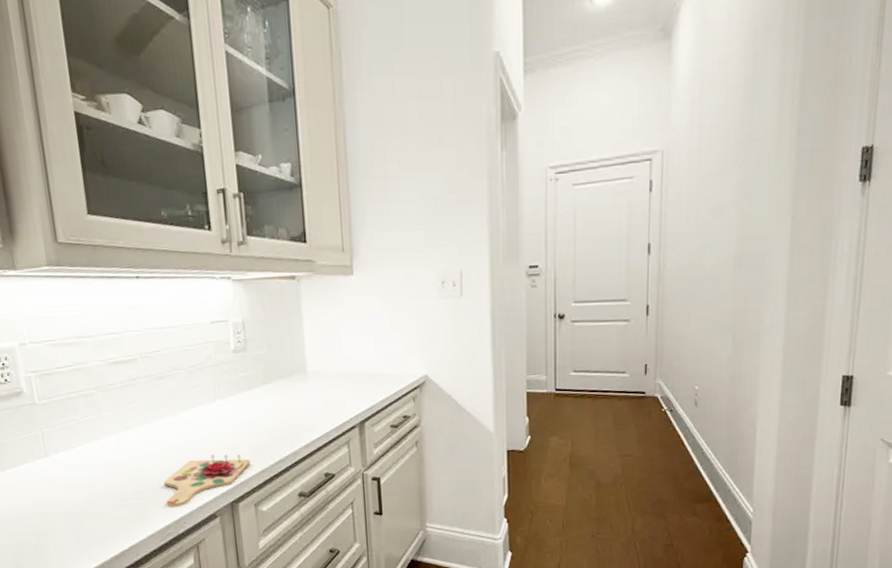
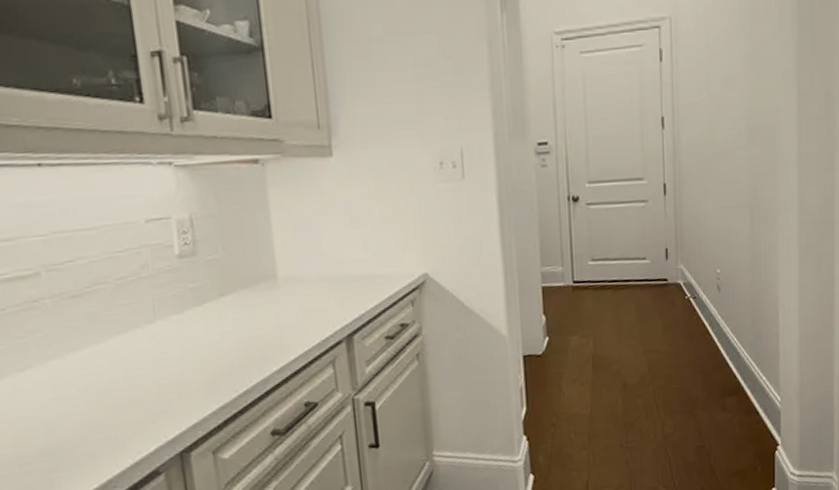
cutting board: present [163,454,250,508] -> none [82,389,205,468]

